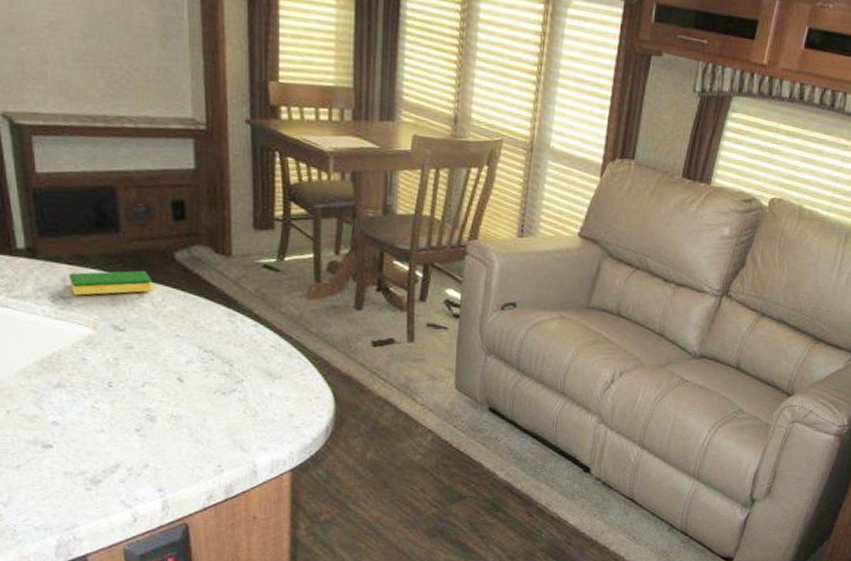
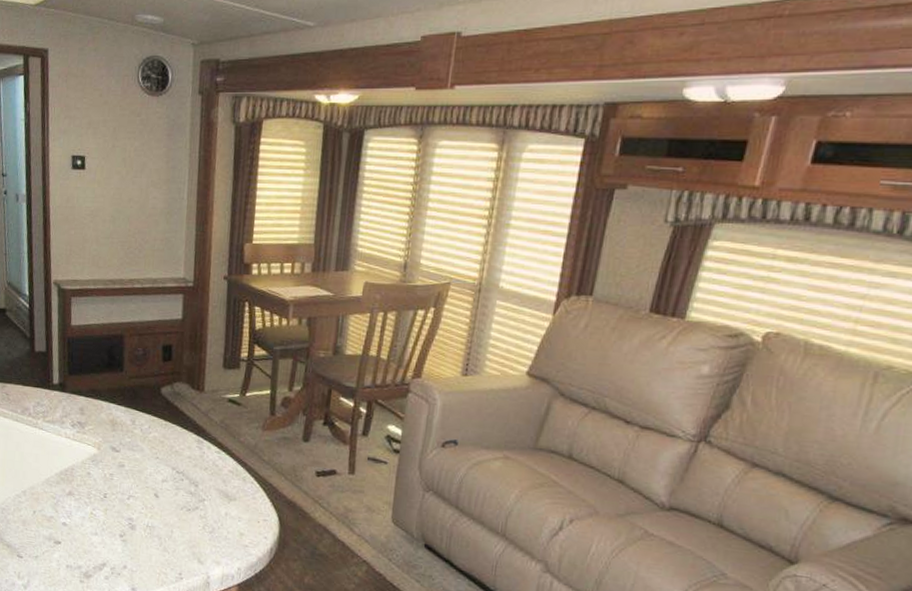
dish sponge: present [68,270,153,296] -> none [85,402,143,422]

